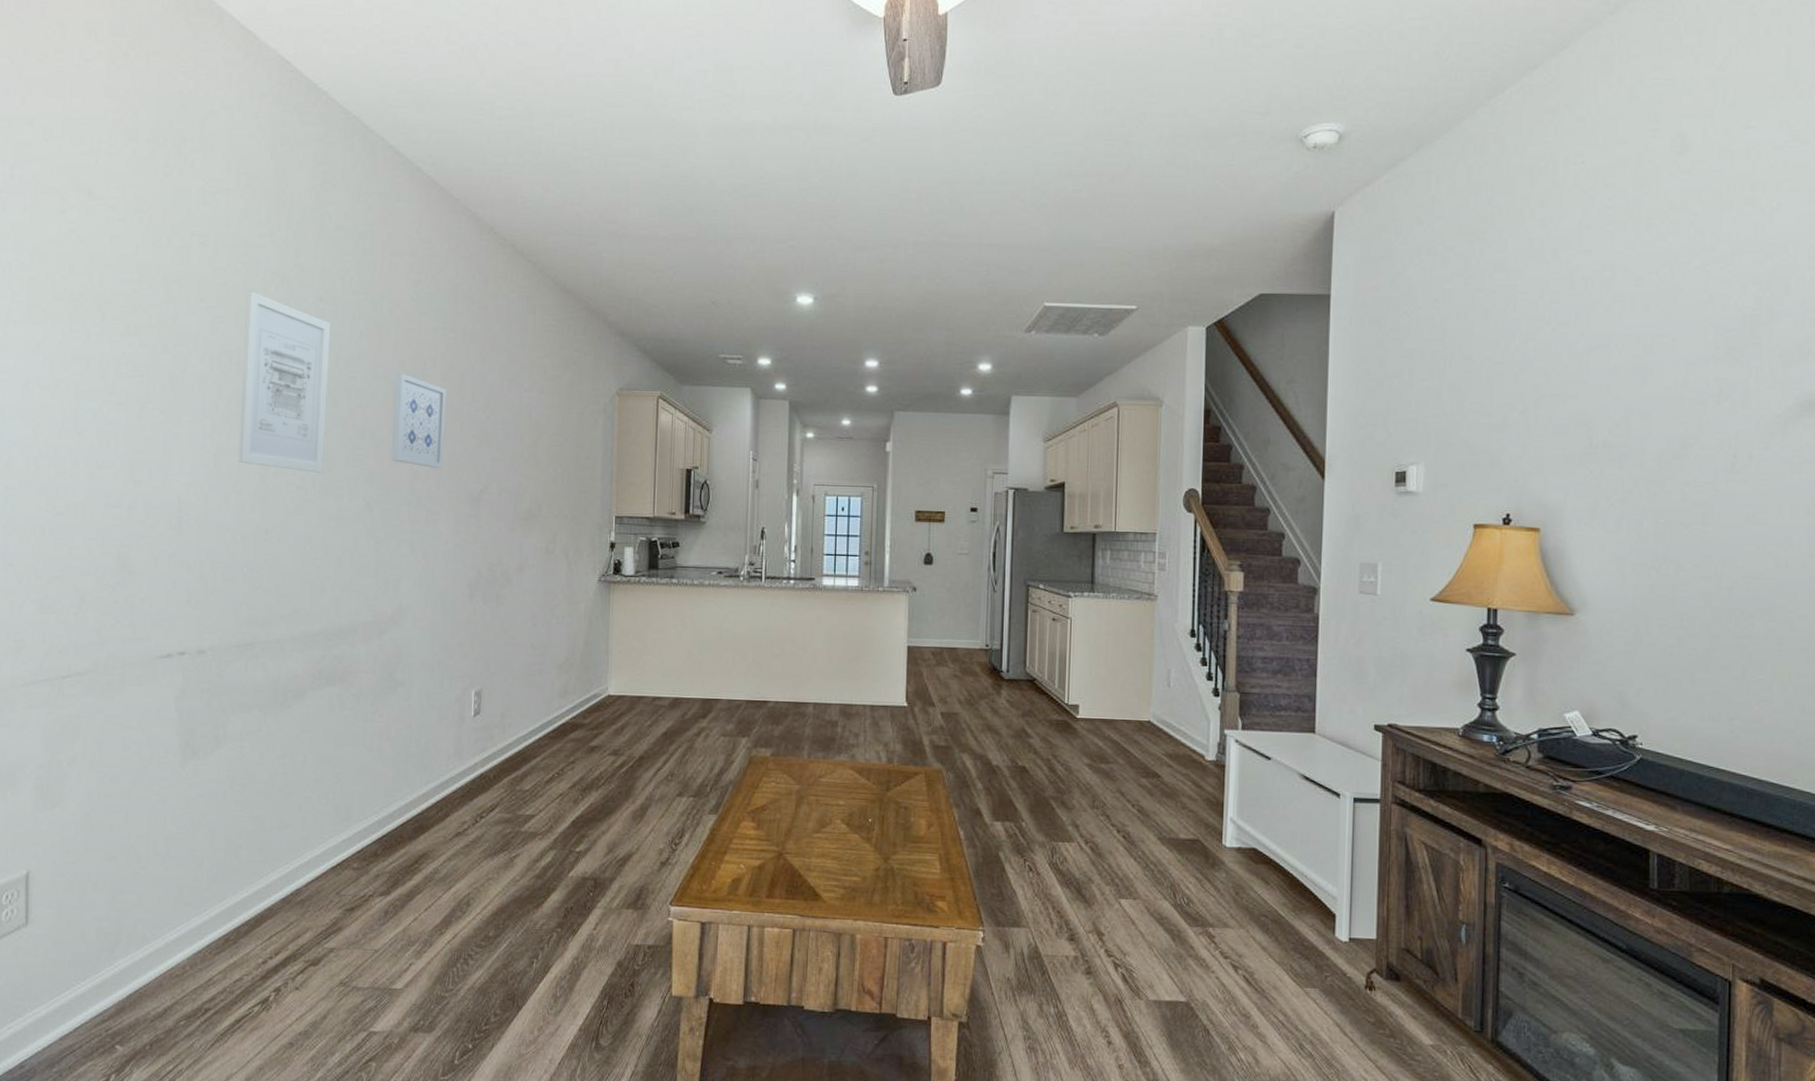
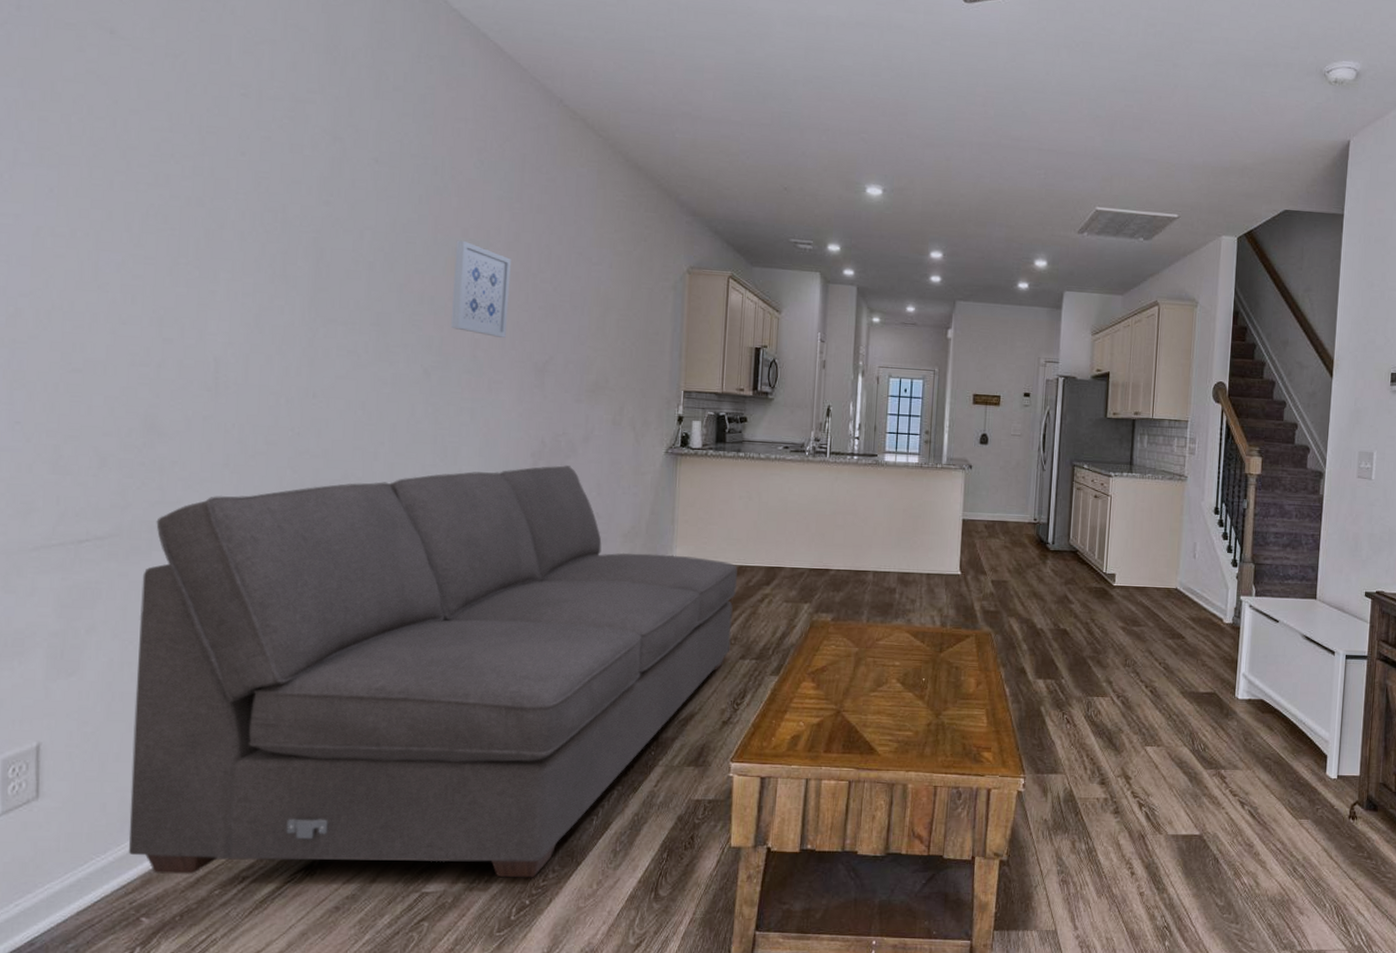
sofa: none [104,596,673,1021] -> present [128,465,738,878]
wall art: present [238,291,331,473] -> none [282,147,388,338]

